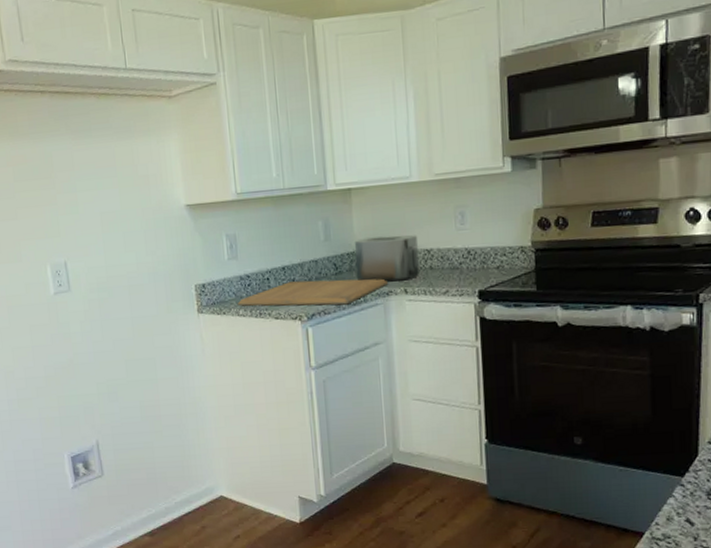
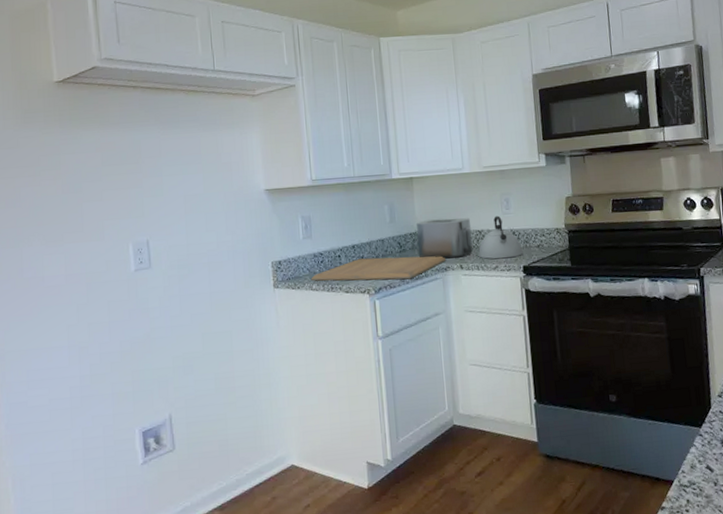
kettle: none [425,232,479,283] -> present [478,215,523,259]

